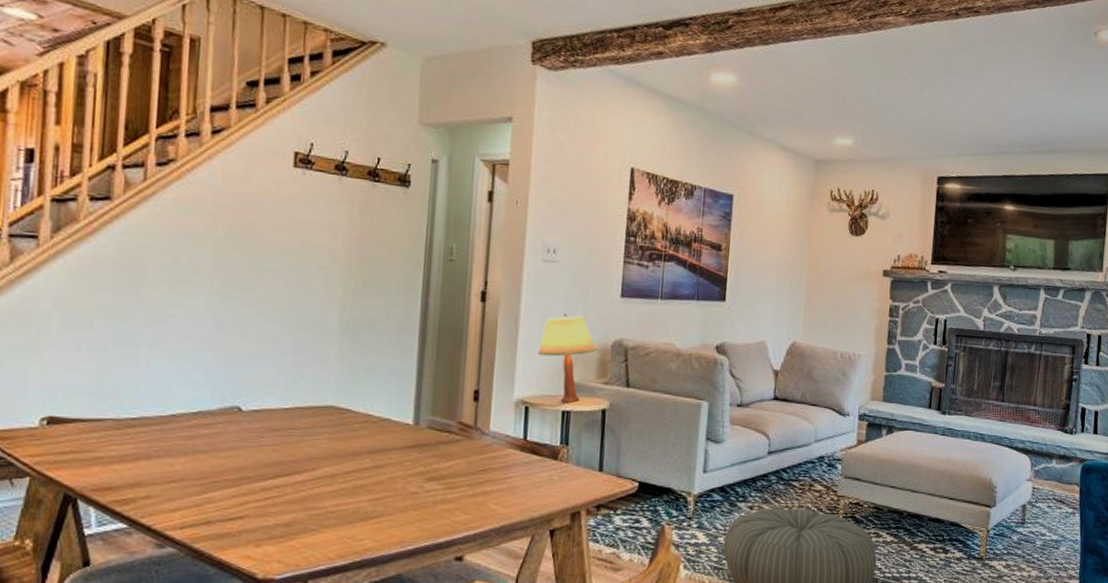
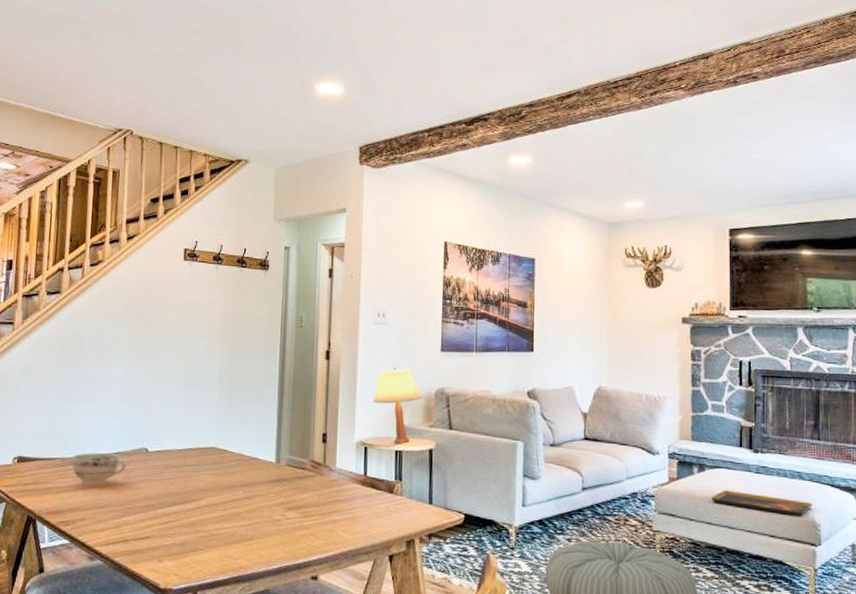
teacup: none [129,412,211,454] -> present [71,453,127,486]
decorative tray: none [896,453,992,478] -> present [710,490,813,516]

